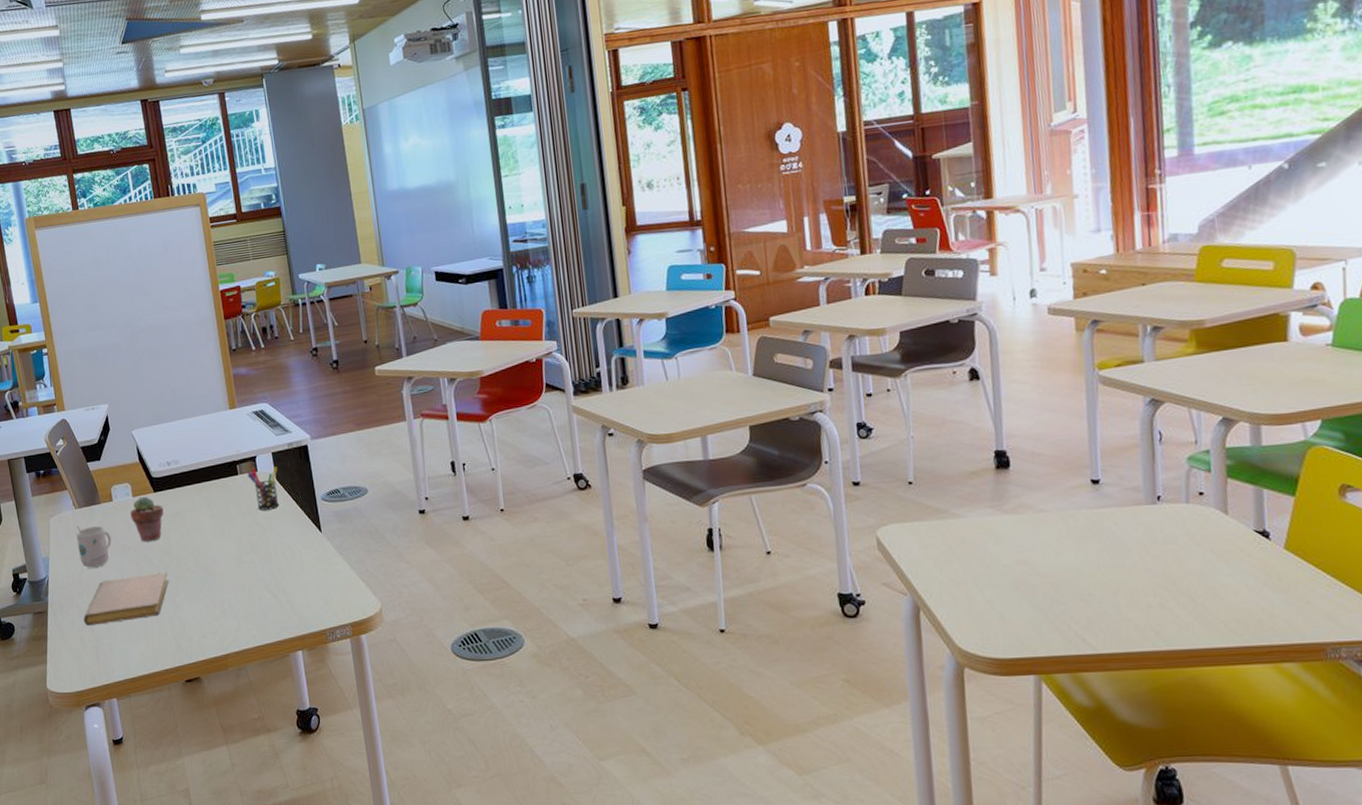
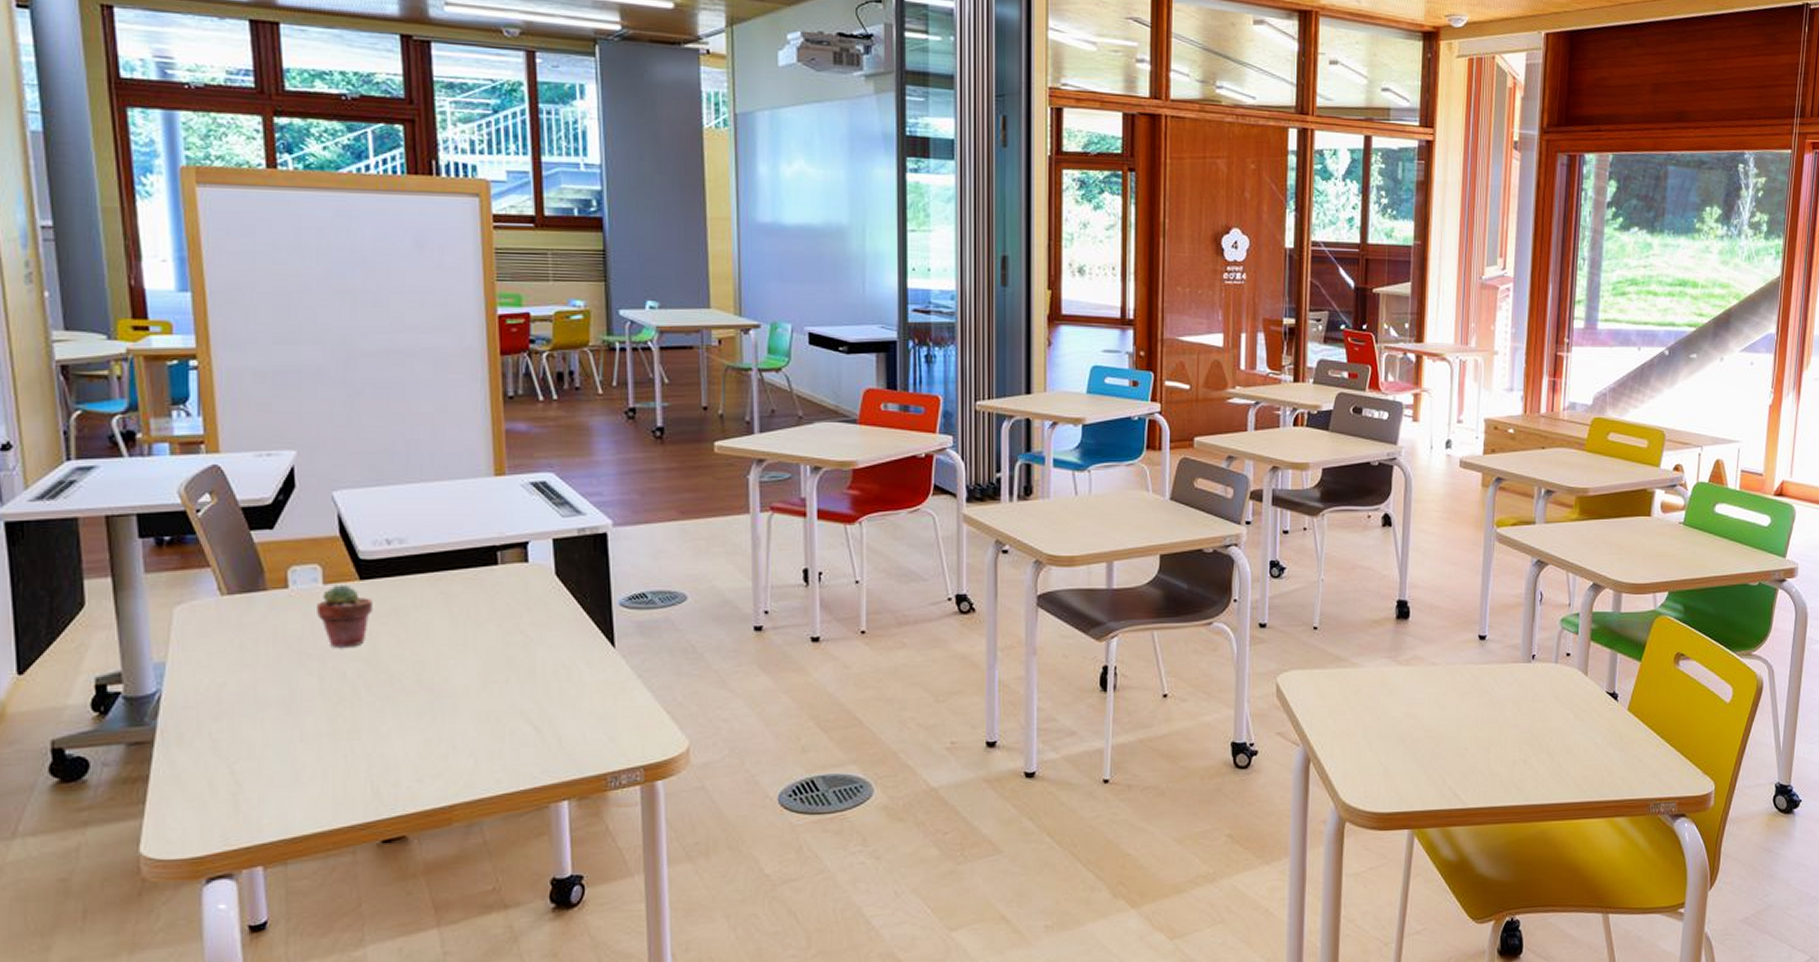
mug: present [75,525,112,568] -> none [217,620,280,681]
notebook: present [83,572,169,626] -> none [218,691,371,763]
pen holder: present [247,467,280,511] -> none [513,557,558,614]

